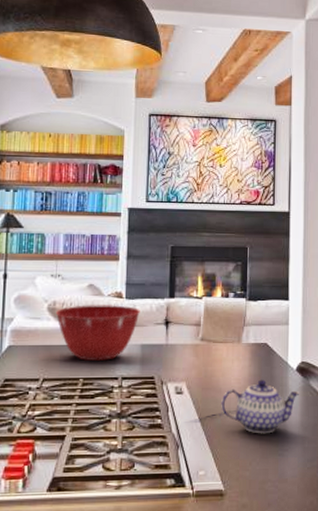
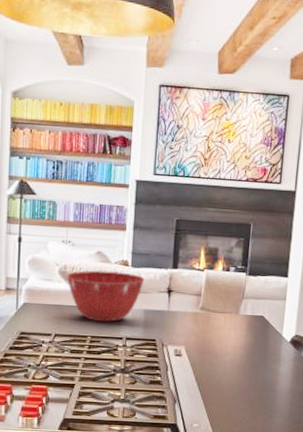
teapot: present [221,379,300,434] -> none [216,348,292,397]

